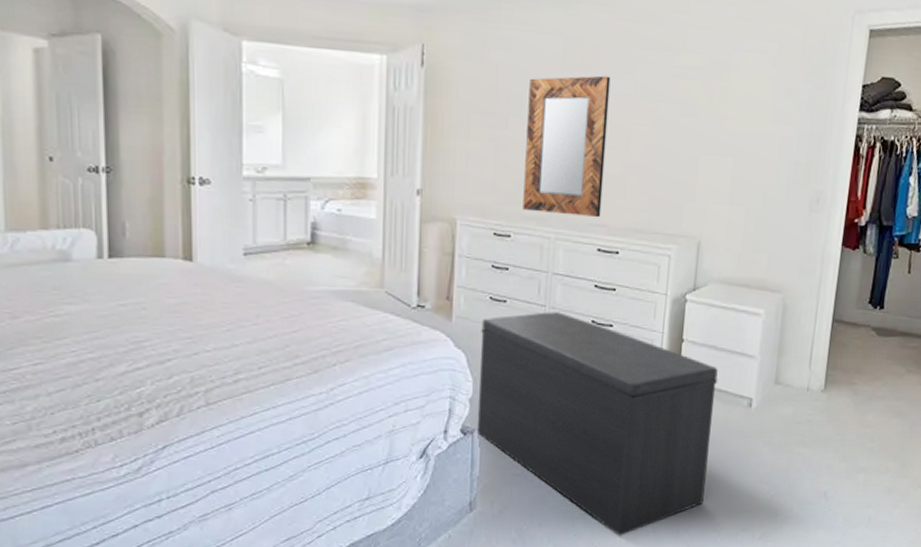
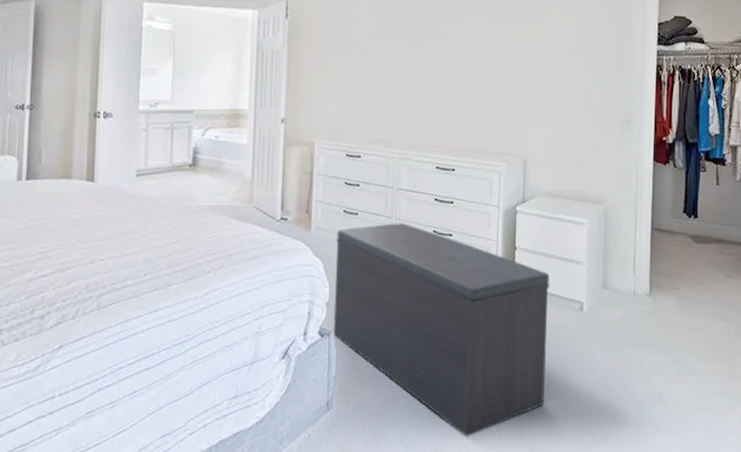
home mirror: present [523,75,611,218] -> none [371,21,442,140]

